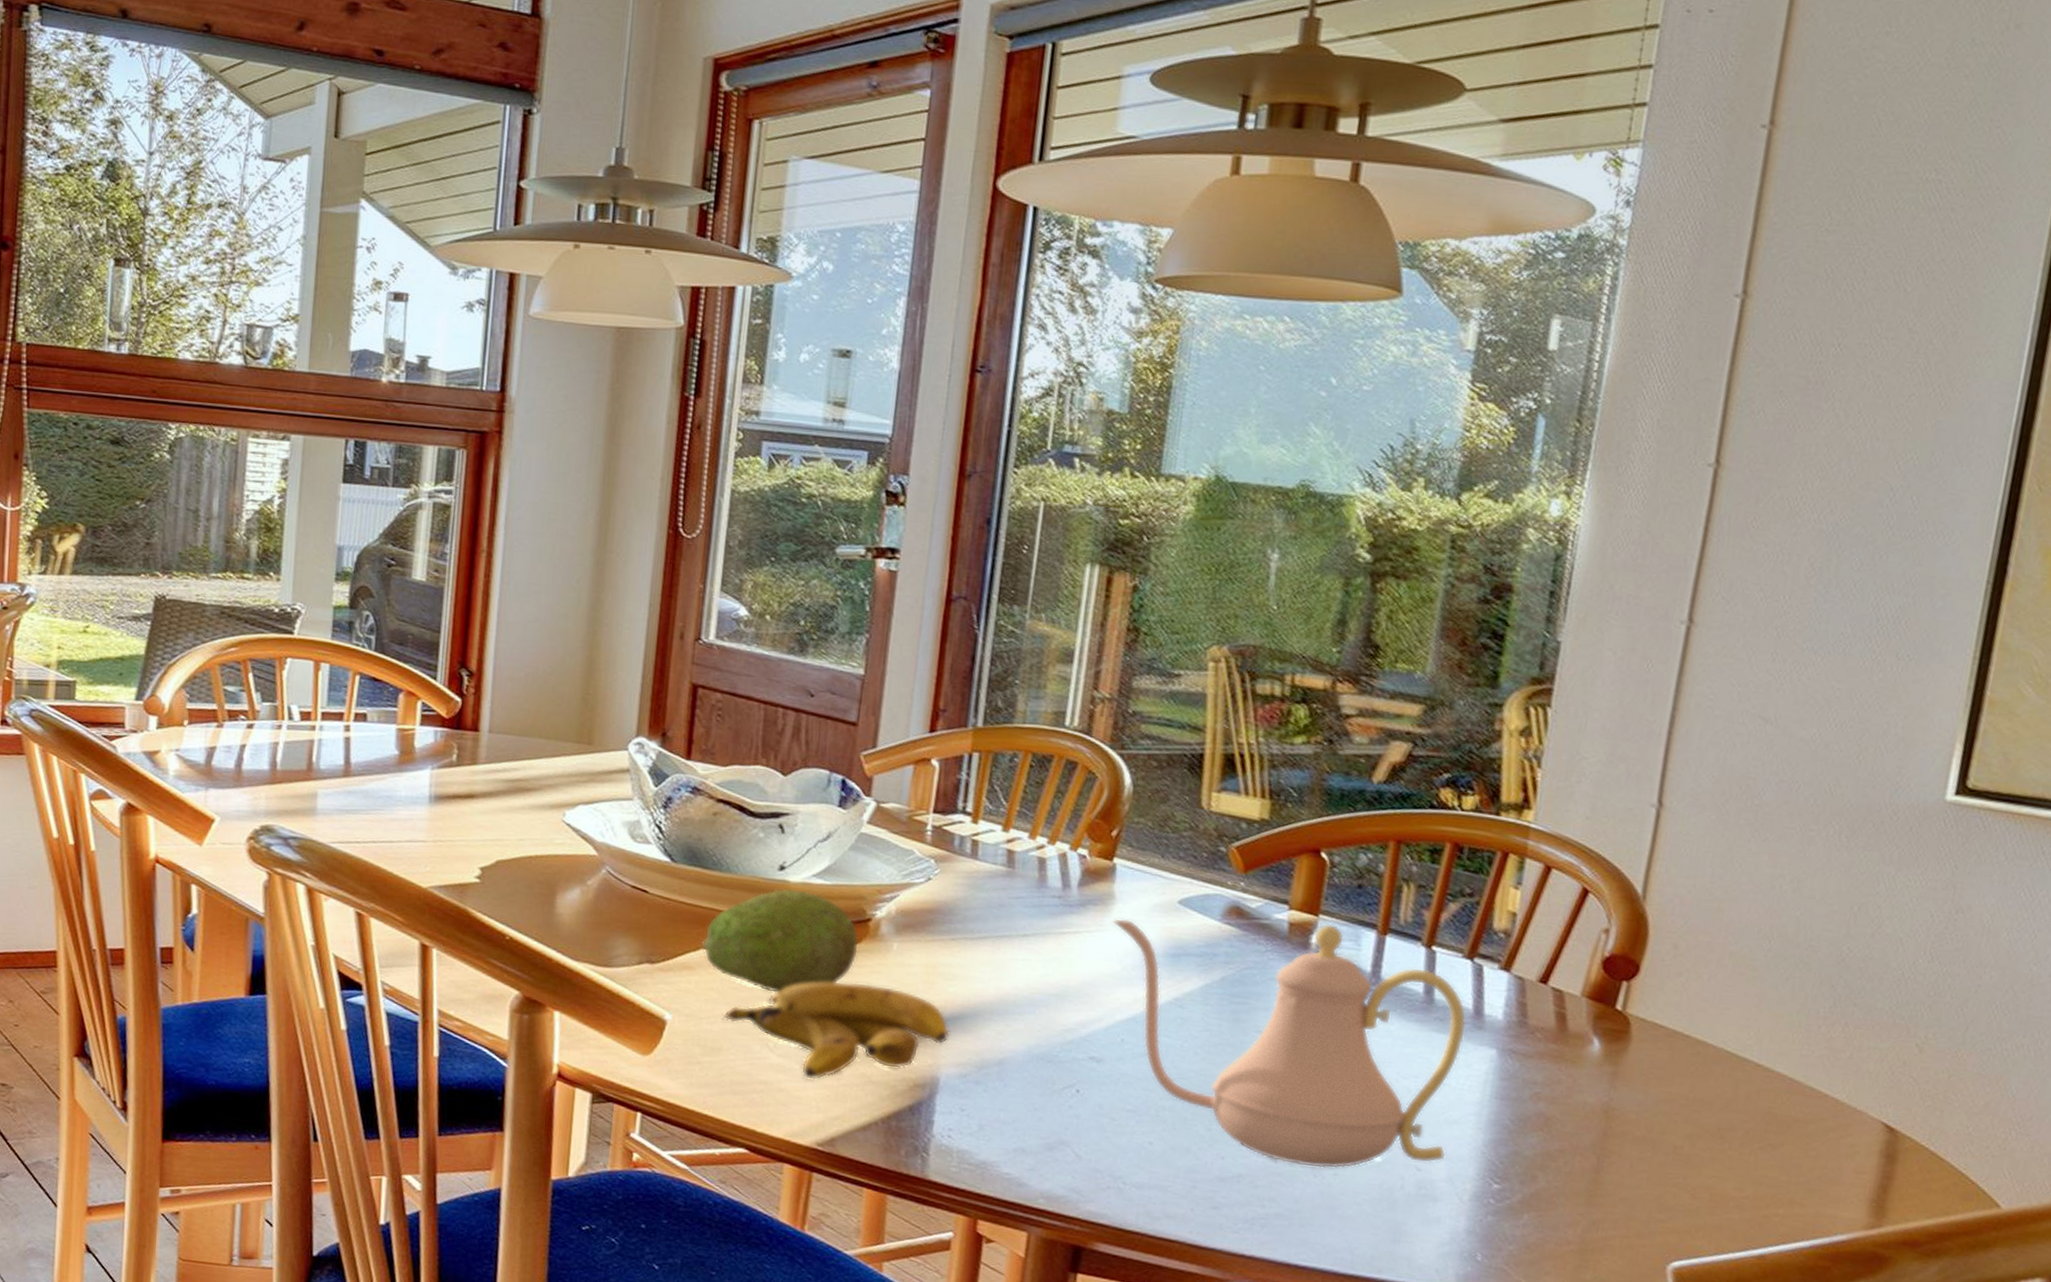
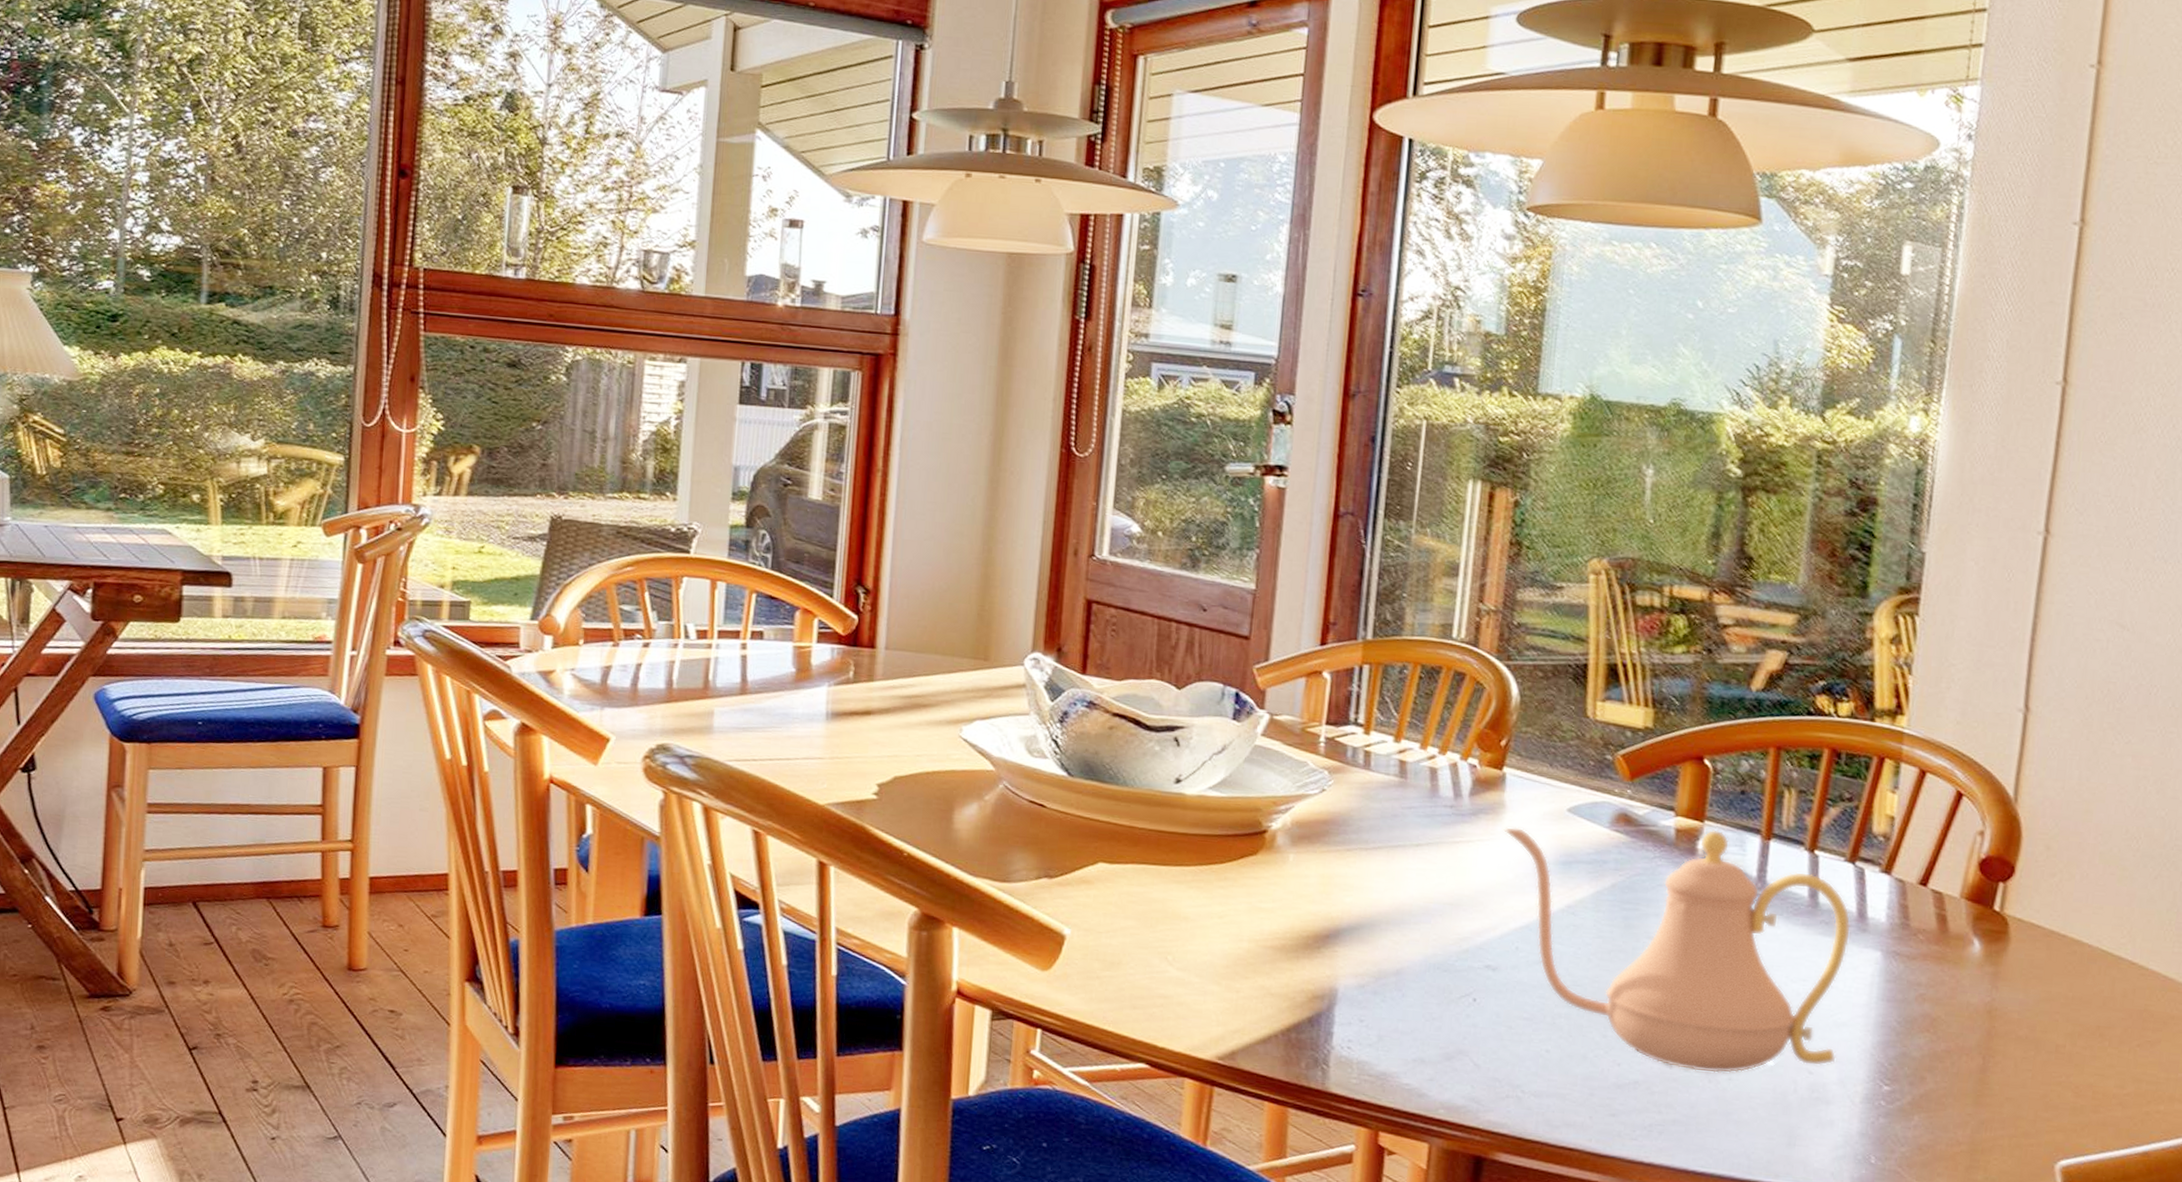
fruit: present [701,888,860,993] -> none [1098,800,1256,906]
banana: present [722,981,950,1080] -> none [1121,893,1347,994]

